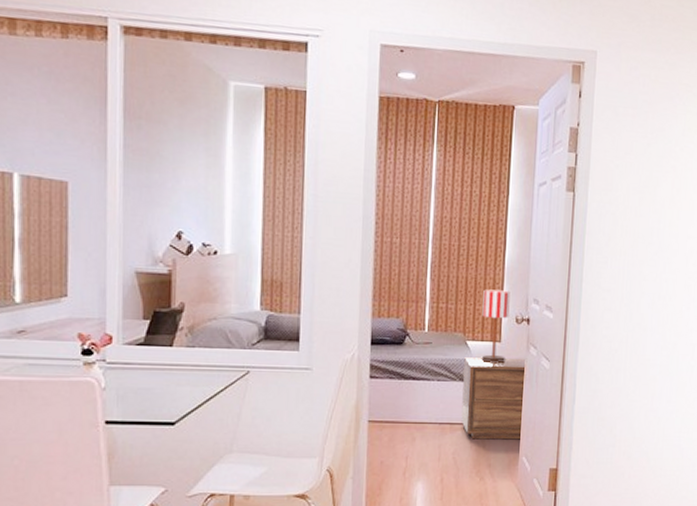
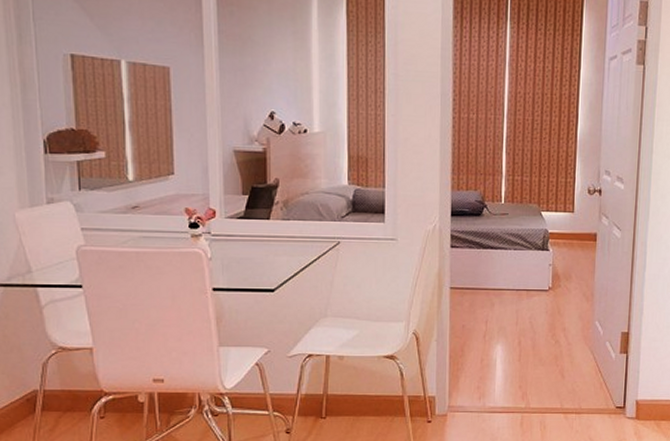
nightstand: present [461,357,528,440] -> none [537,227,600,305]
table lamp: present [482,289,510,363] -> none [556,162,583,232]

